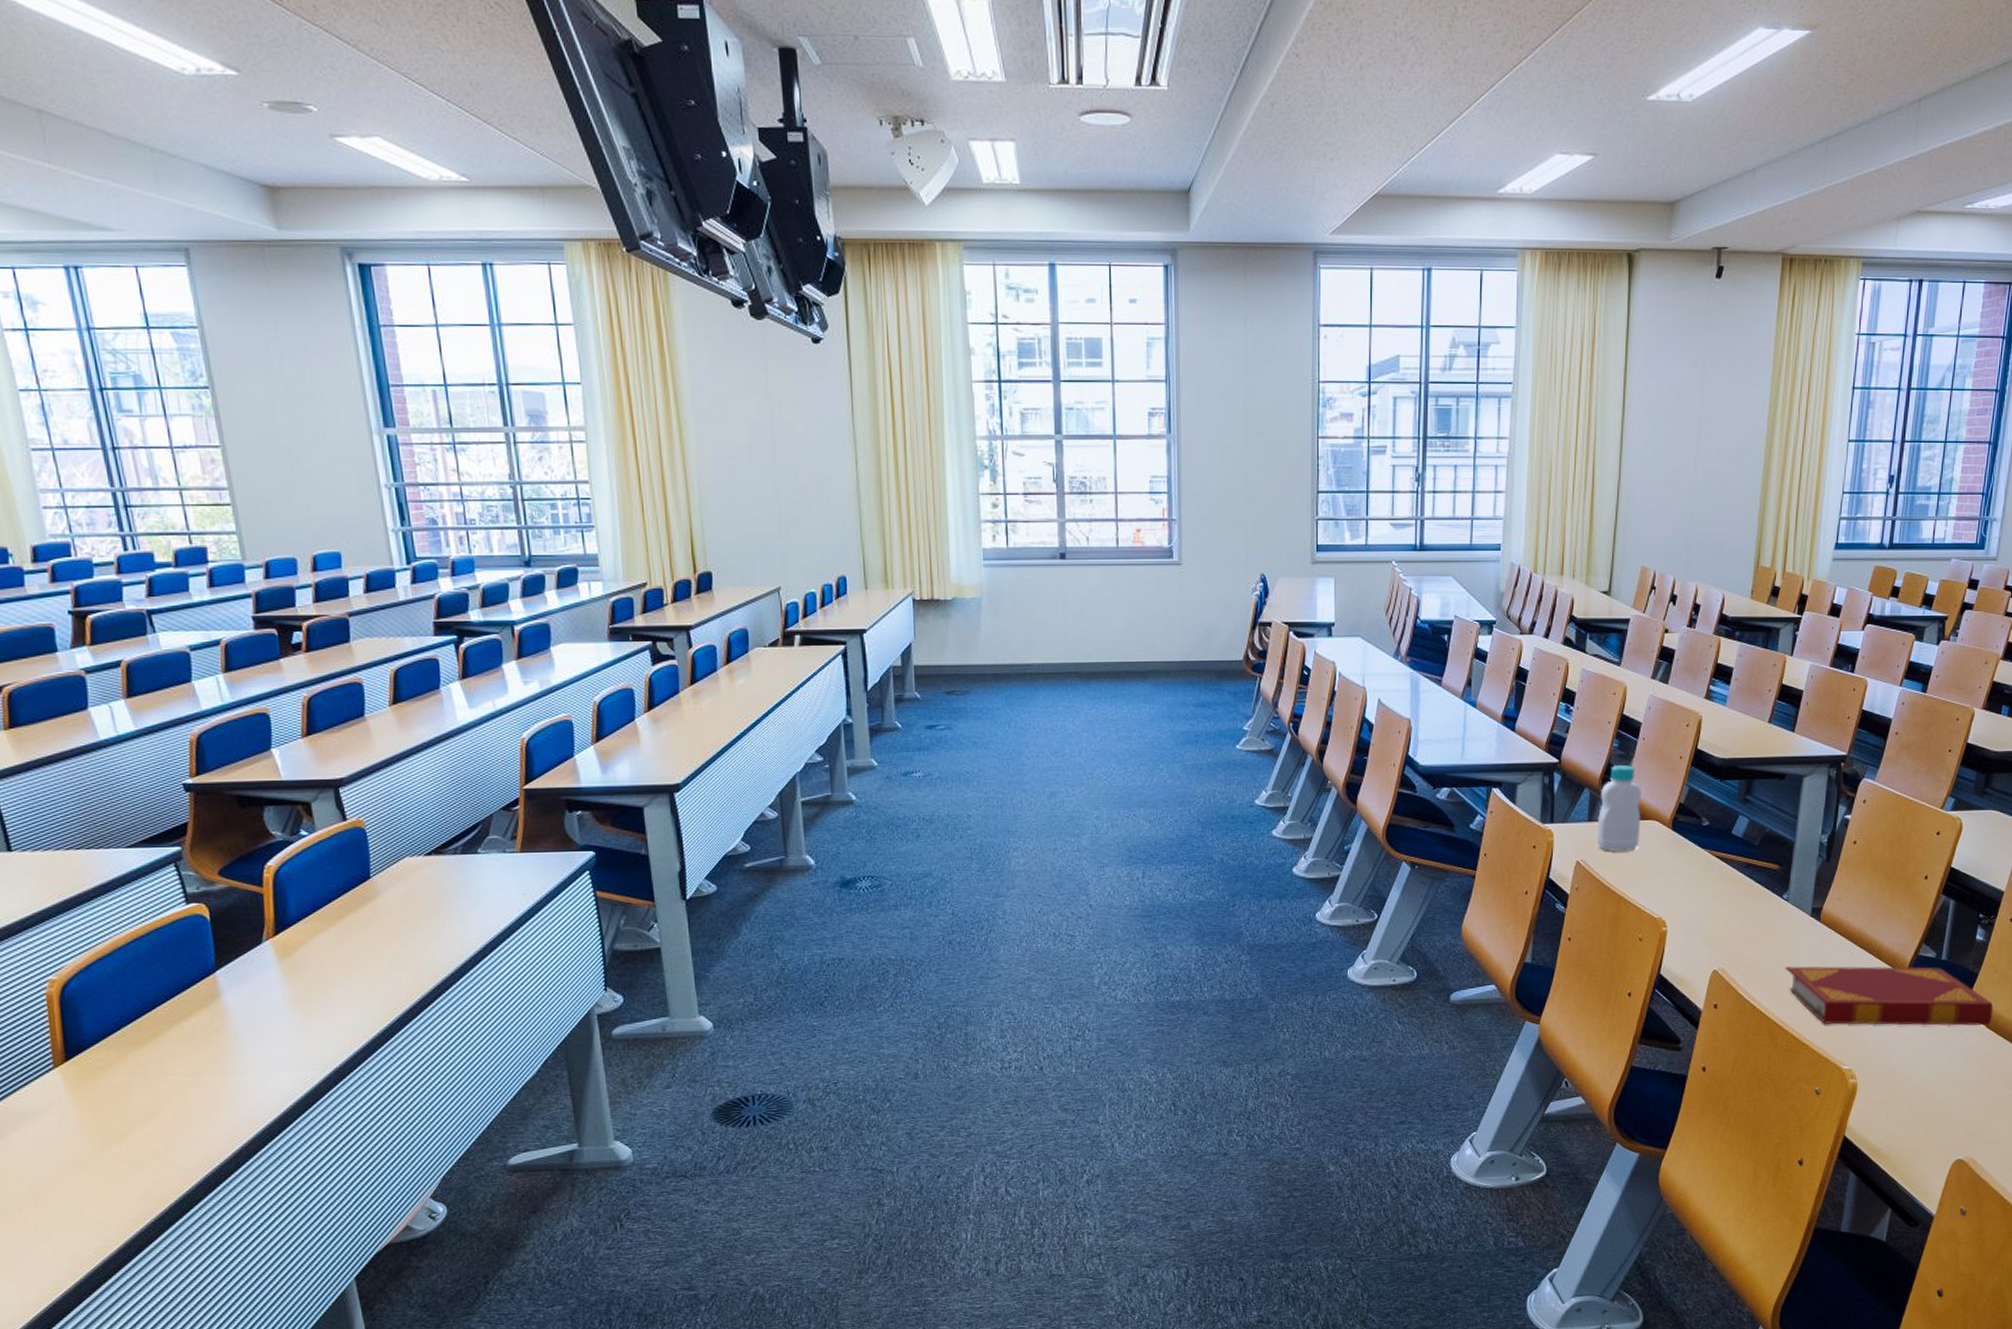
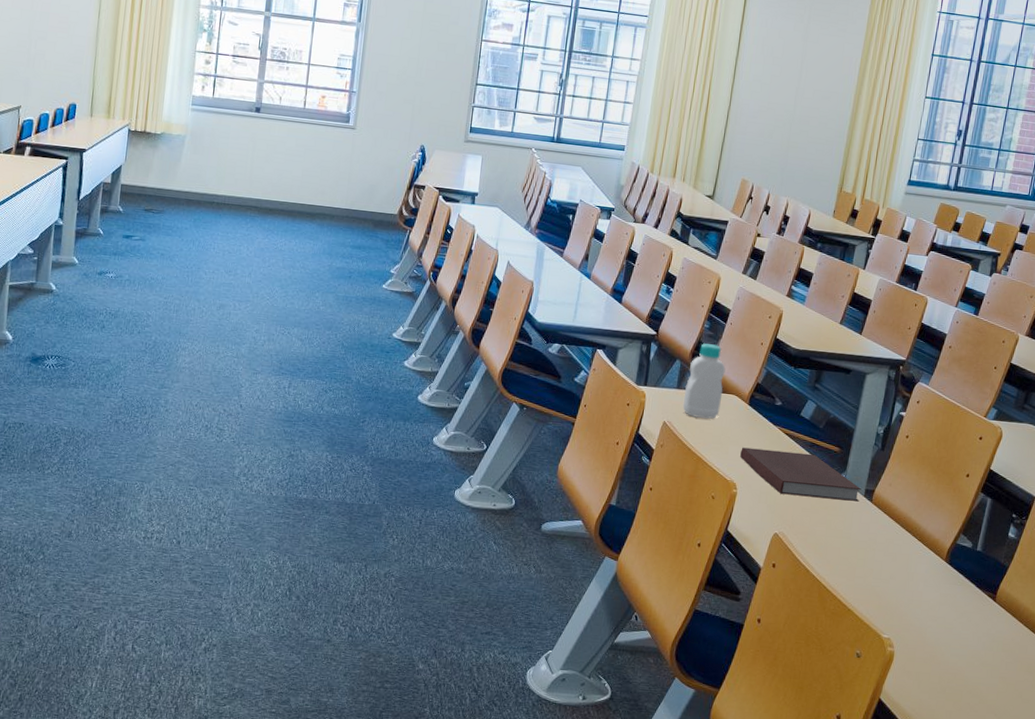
notebook: none [1667,876,1808,926] -> present [740,447,862,502]
hardback book: present [1785,965,1994,1026] -> none [837,537,1021,615]

